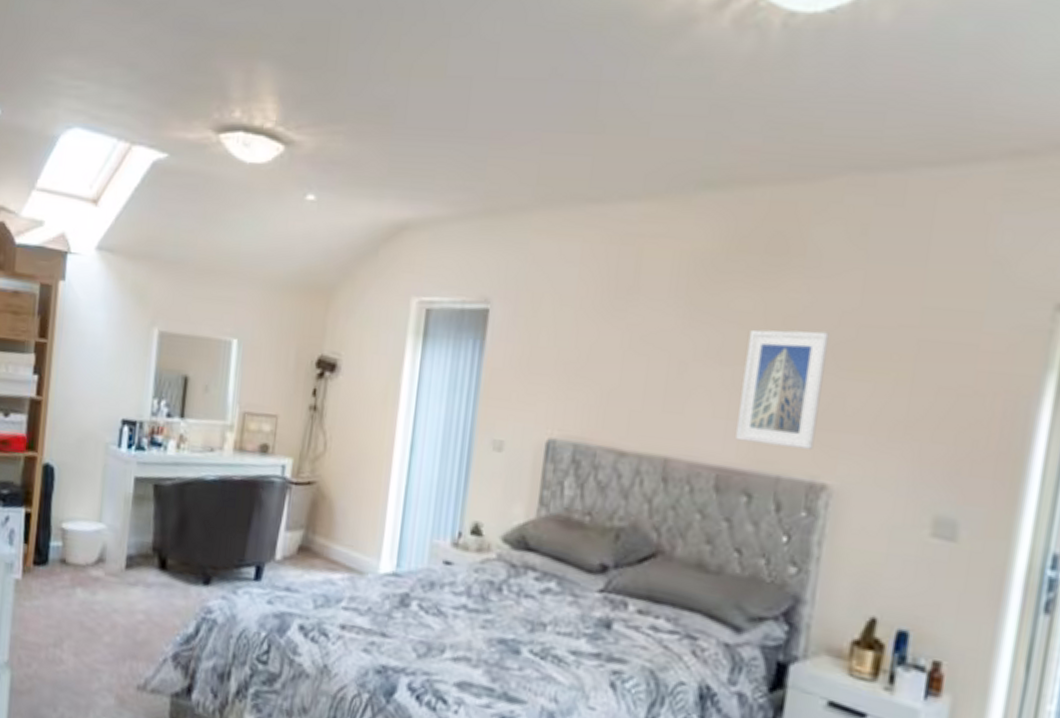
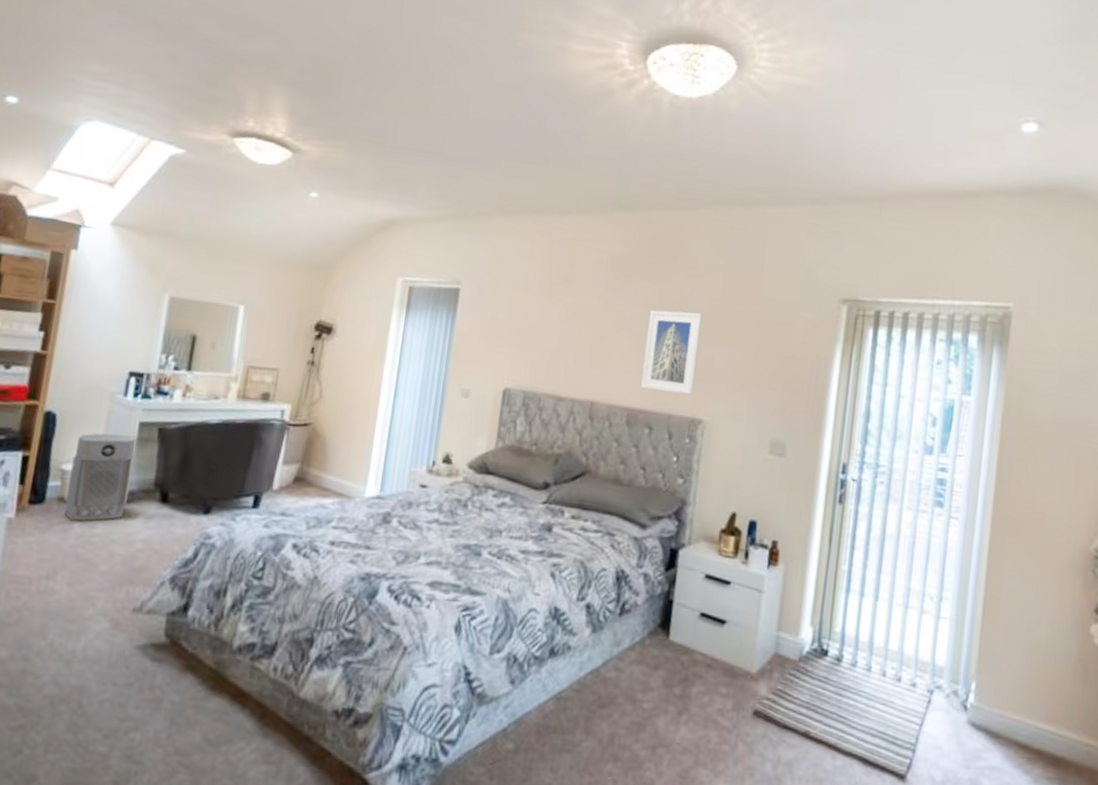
air purifier: none [68,489,132,587] -> present [65,433,136,521]

